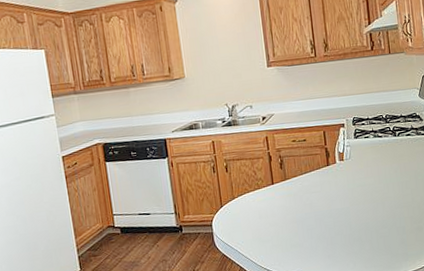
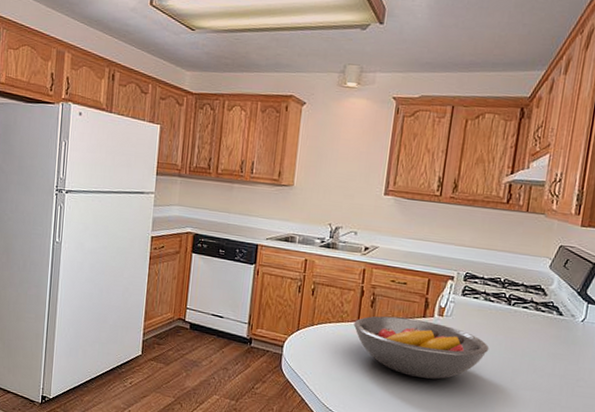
fruit bowl: none [269,167,388,220] -> present [353,316,490,379]

